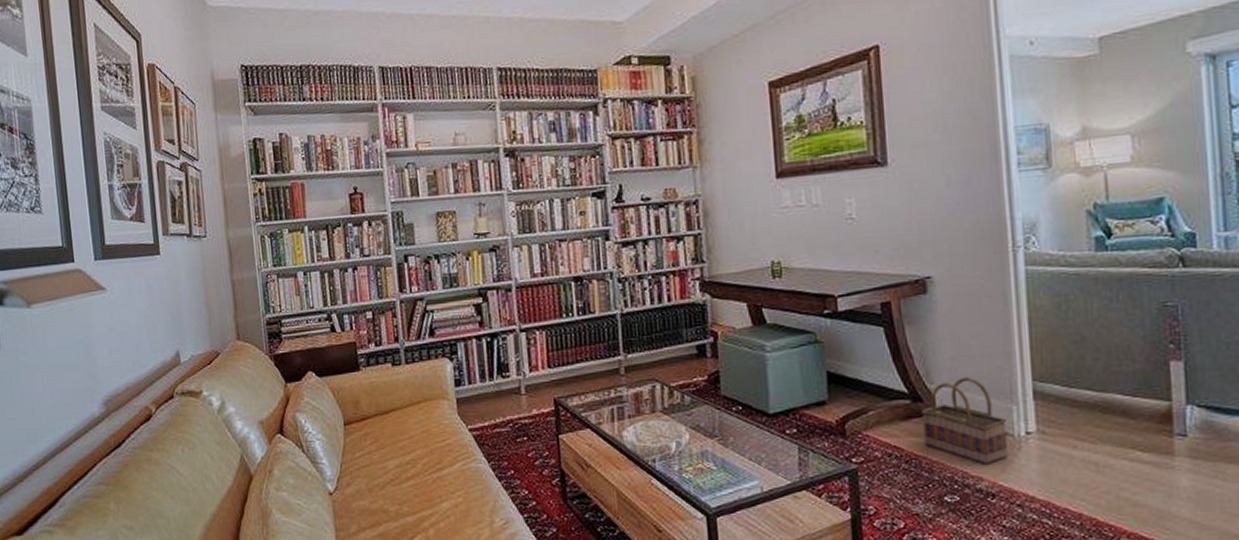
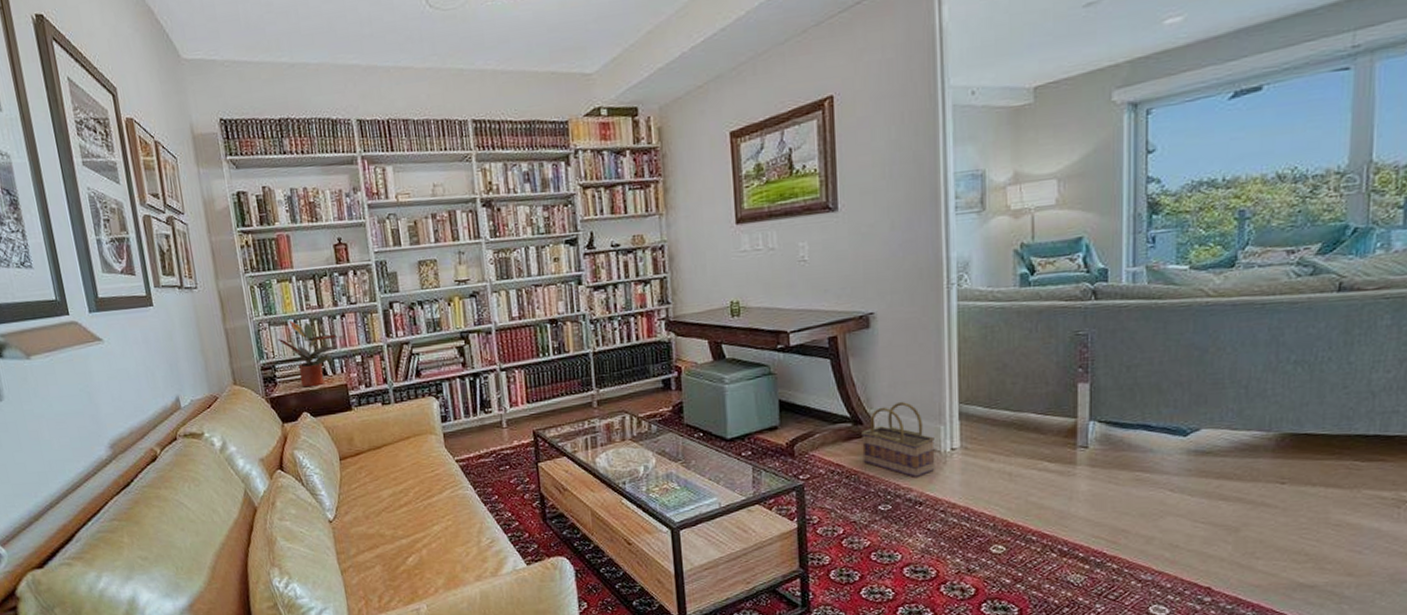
potted plant: none [285,273,348,345] -> present [277,321,338,388]

